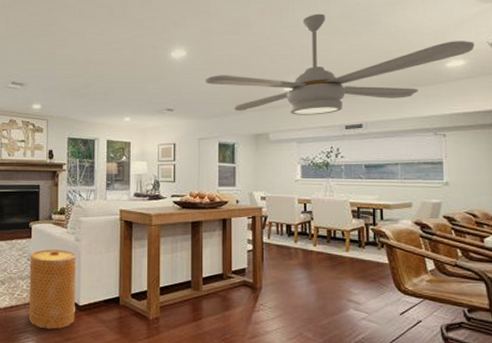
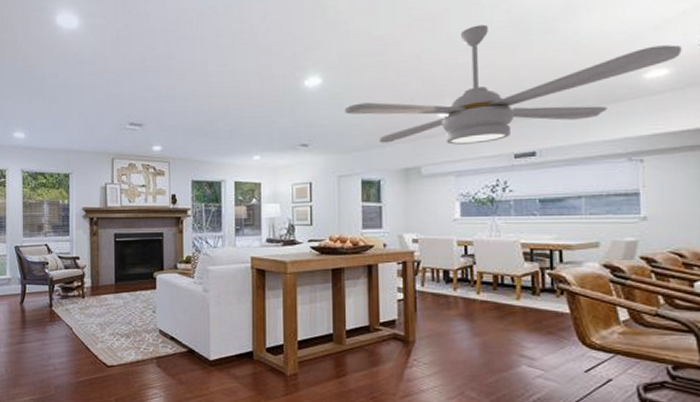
basket: present [28,249,77,329] -> none [155,301,206,385]

